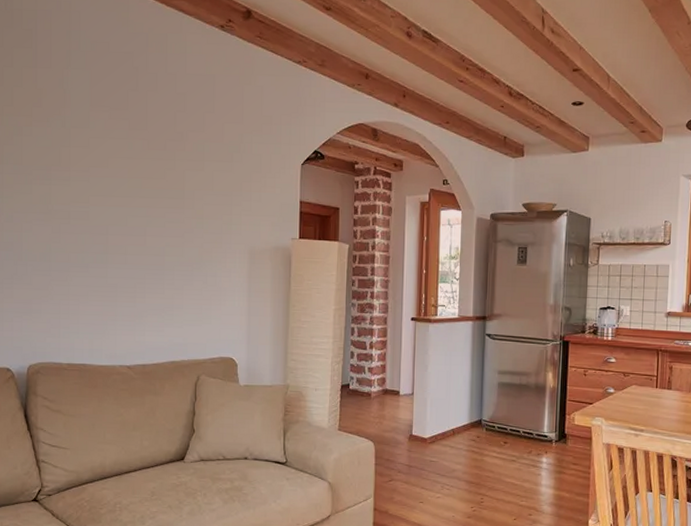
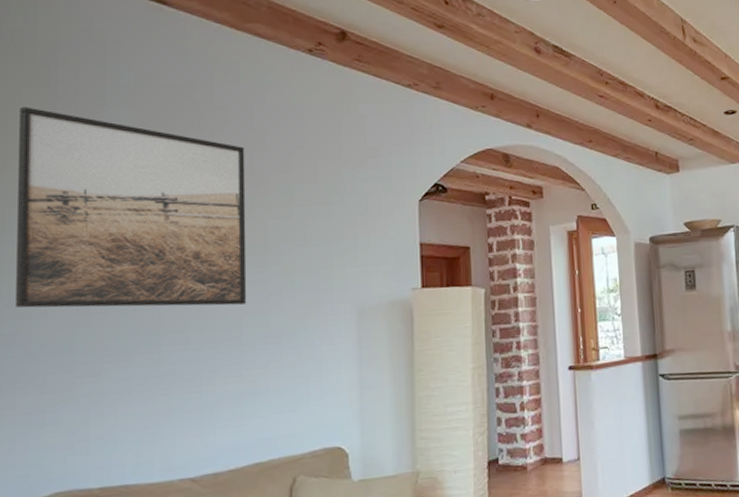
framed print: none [11,64,170,237] -> present [14,106,247,308]

